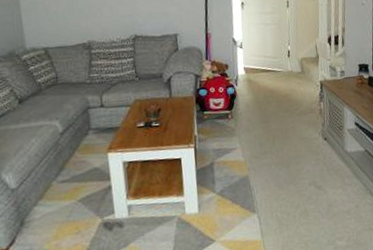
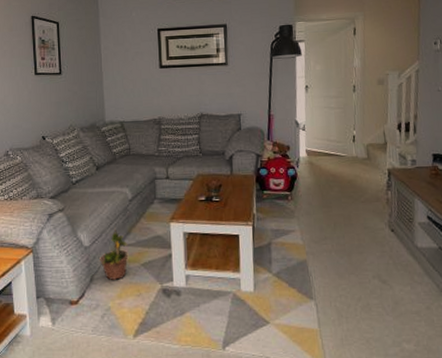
potted plant: none [30,164,64,222] -> present [100,227,129,280]

